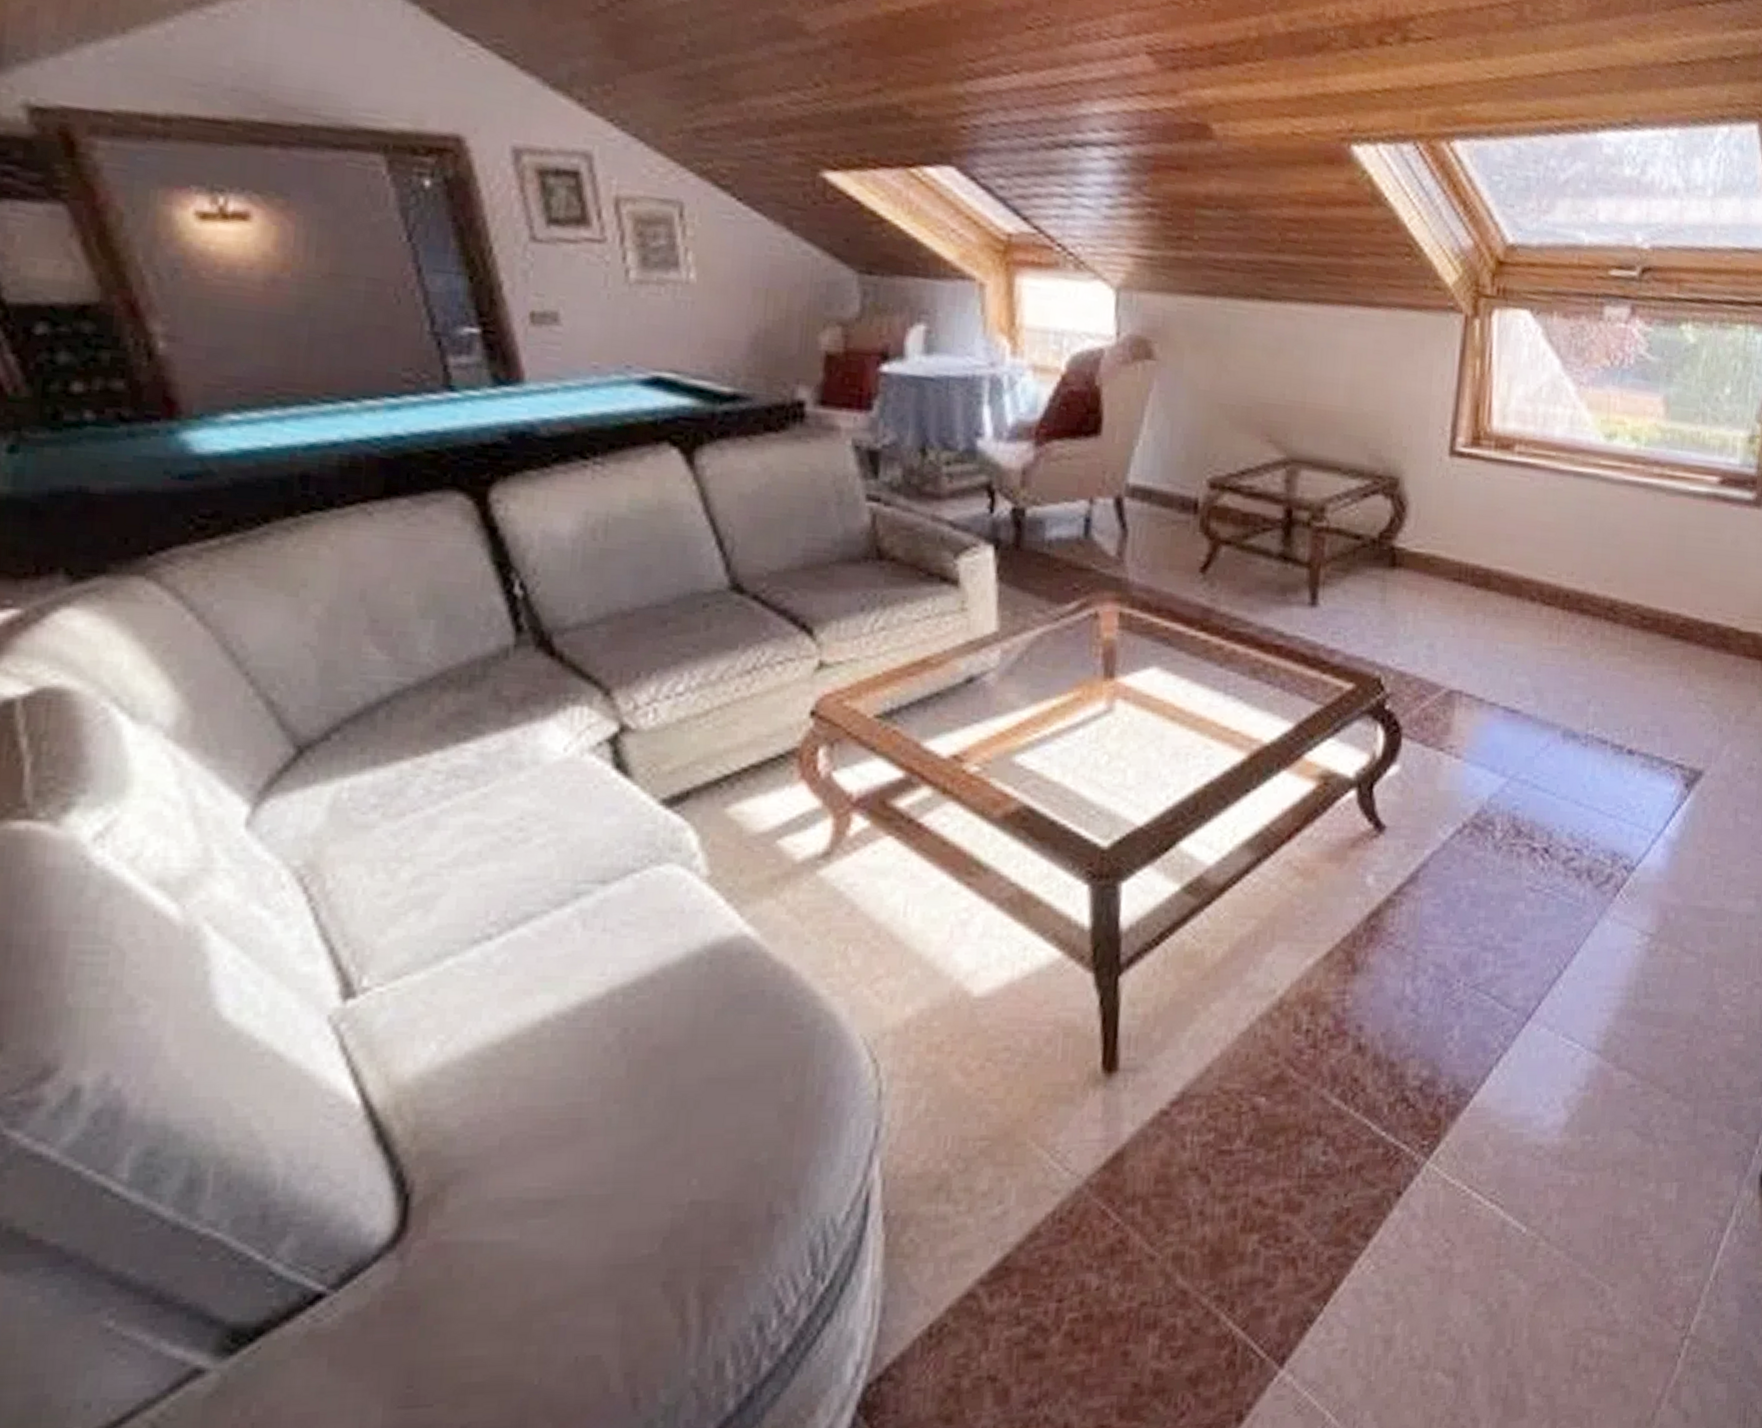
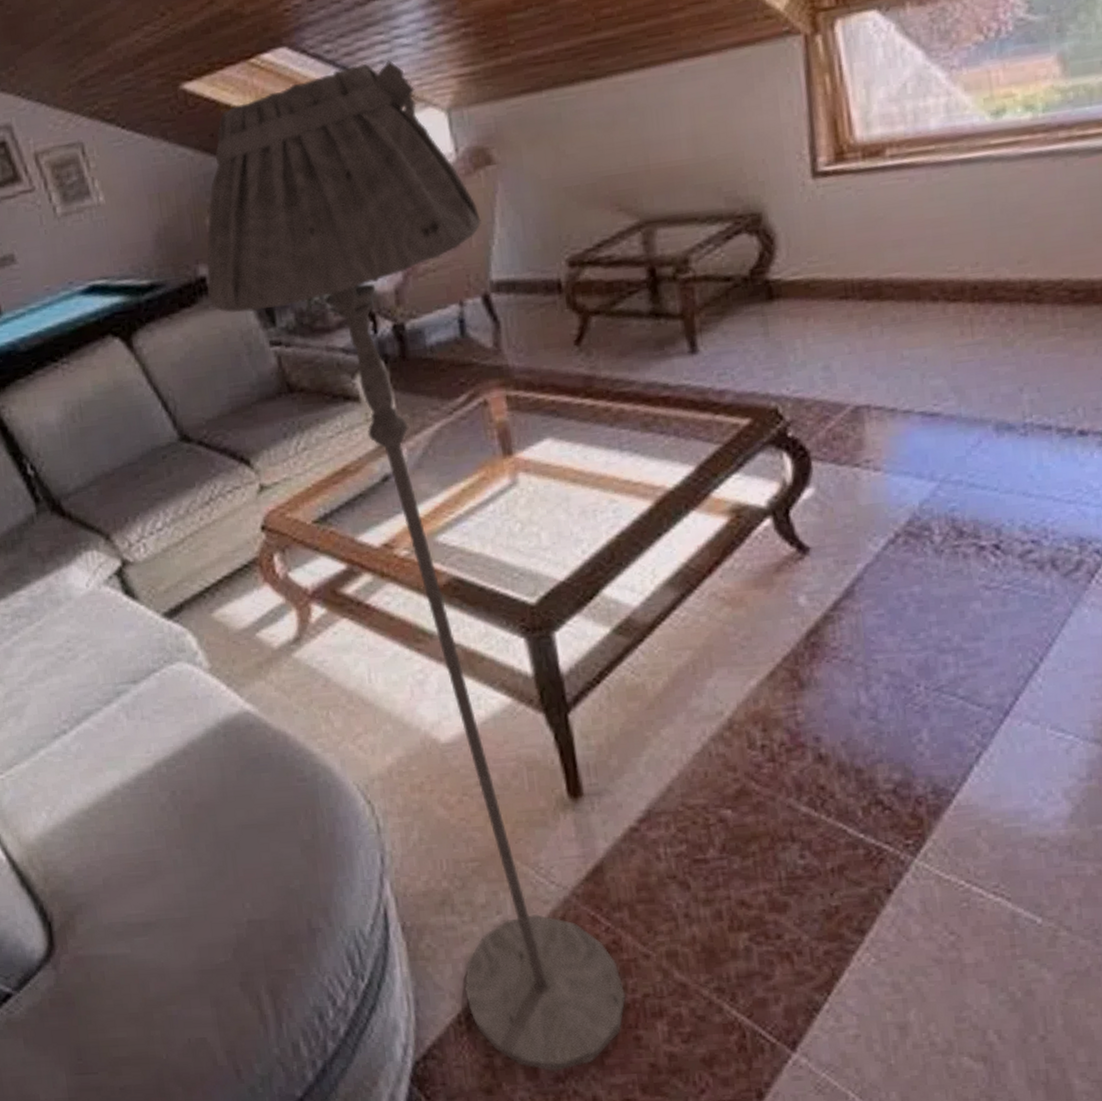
floor lamp: none [803,210,1129,1394] -> present [206,61,626,1072]

